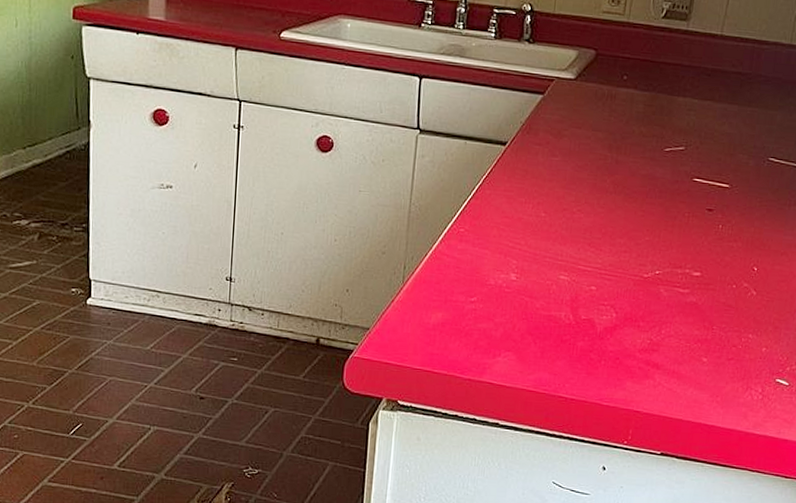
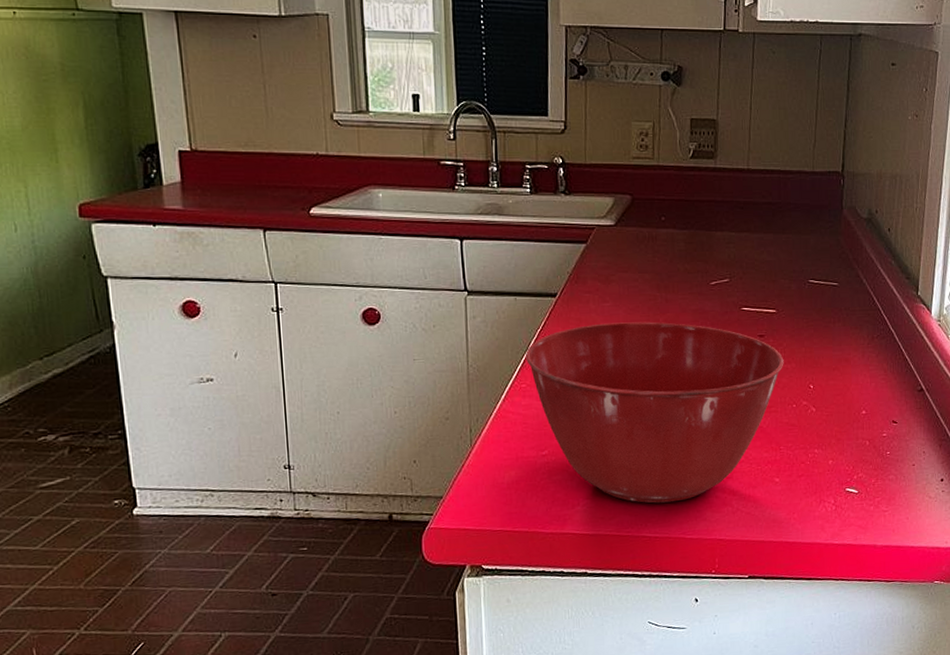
mixing bowl: none [468,177,730,367] -> present [526,321,784,503]

